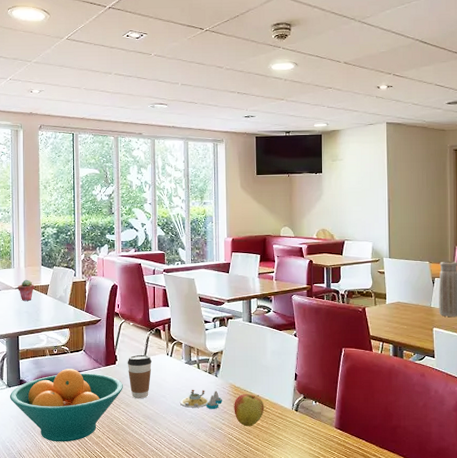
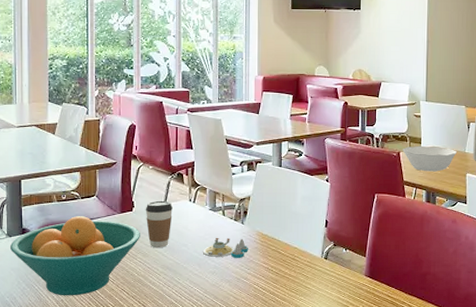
potted succulent: present [18,279,35,301] -> none [20,117,41,141]
apple: present [234,393,265,427] -> none [260,241,293,276]
bowl: none [368,301,423,326] -> present [403,145,457,172]

